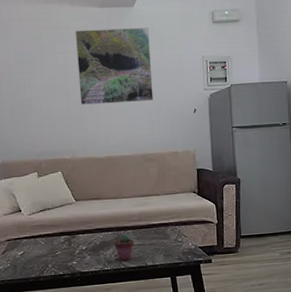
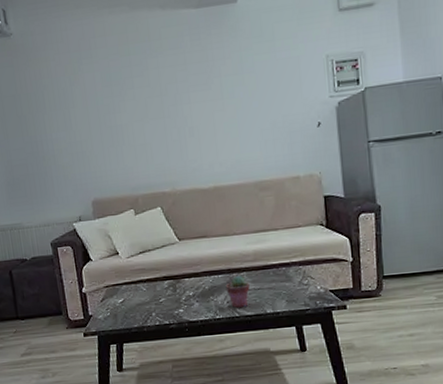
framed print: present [75,28,153,105] -> none [167,26,266,128]

